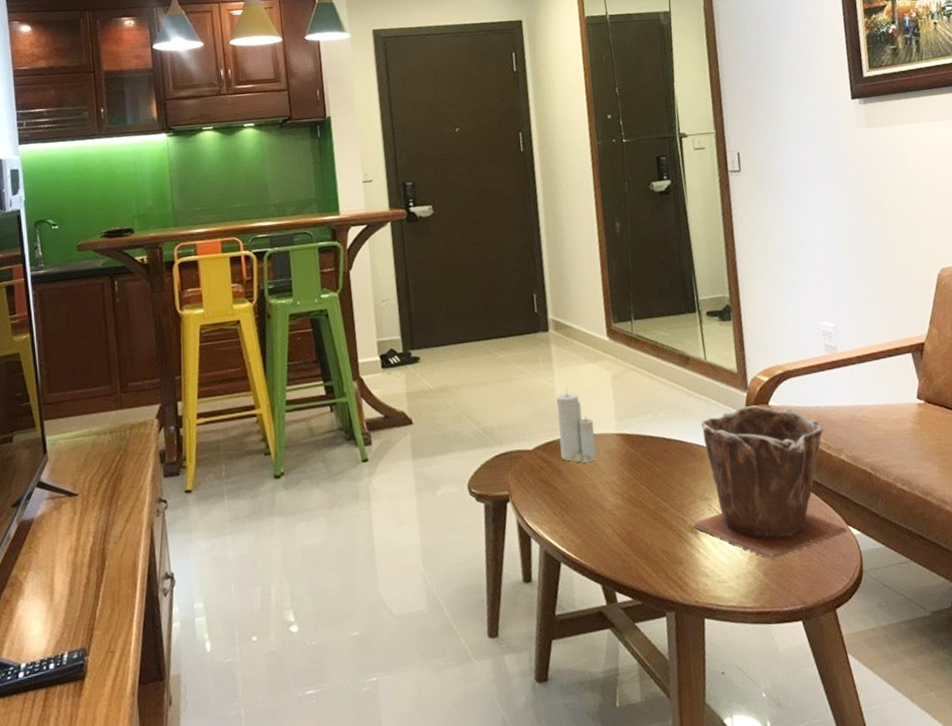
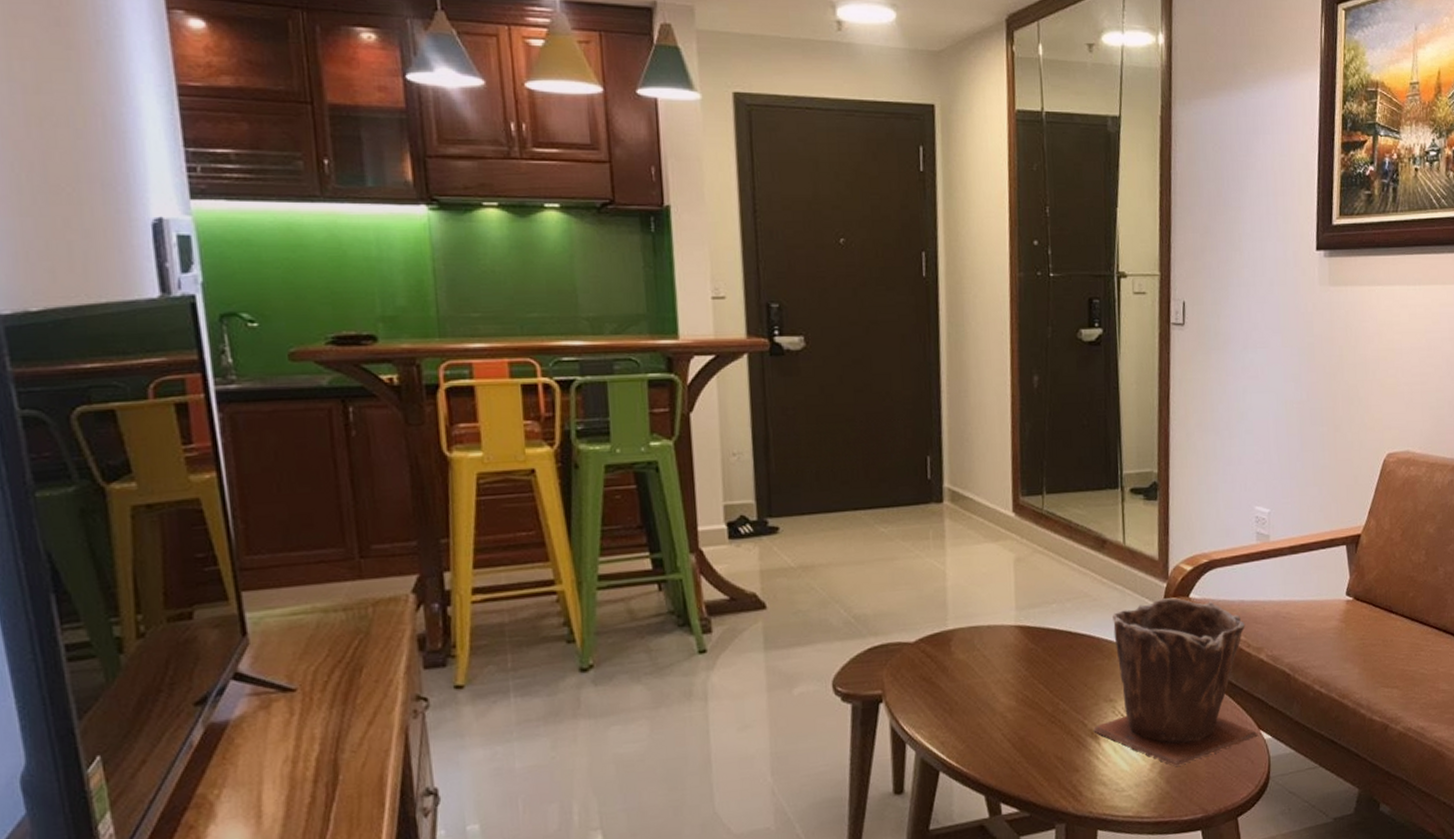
candle: present [556,389,597,464] -> none [946,572,990,659]

